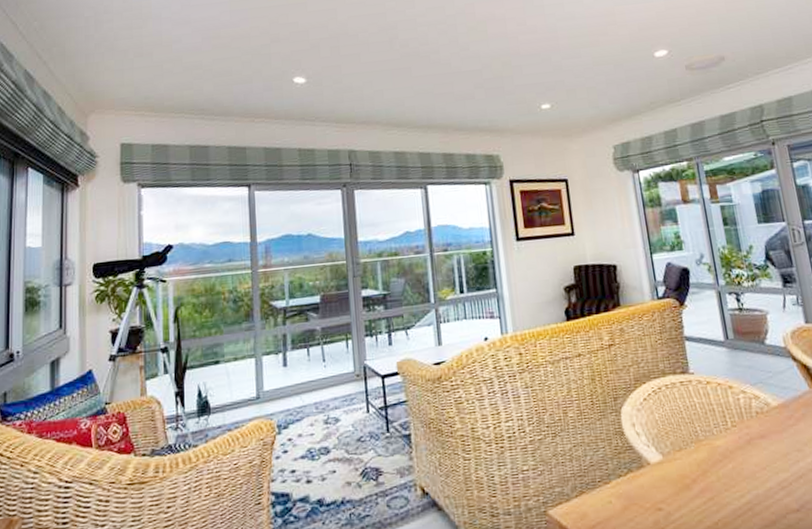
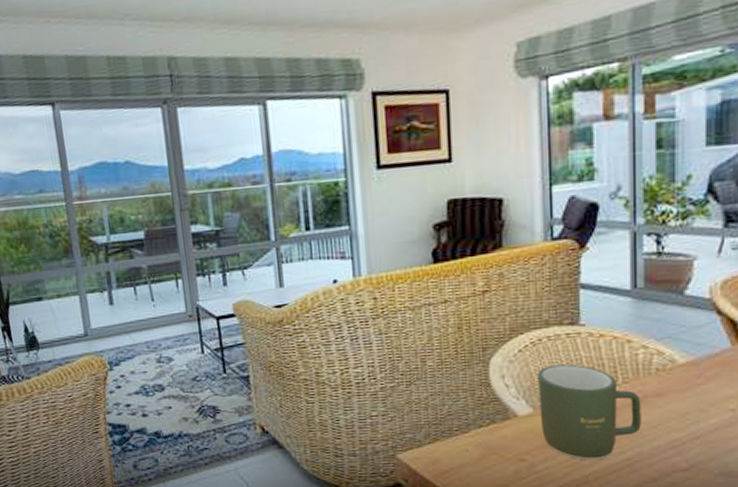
mug: none [661,410,754,506] -> present [537,364,641,460]

